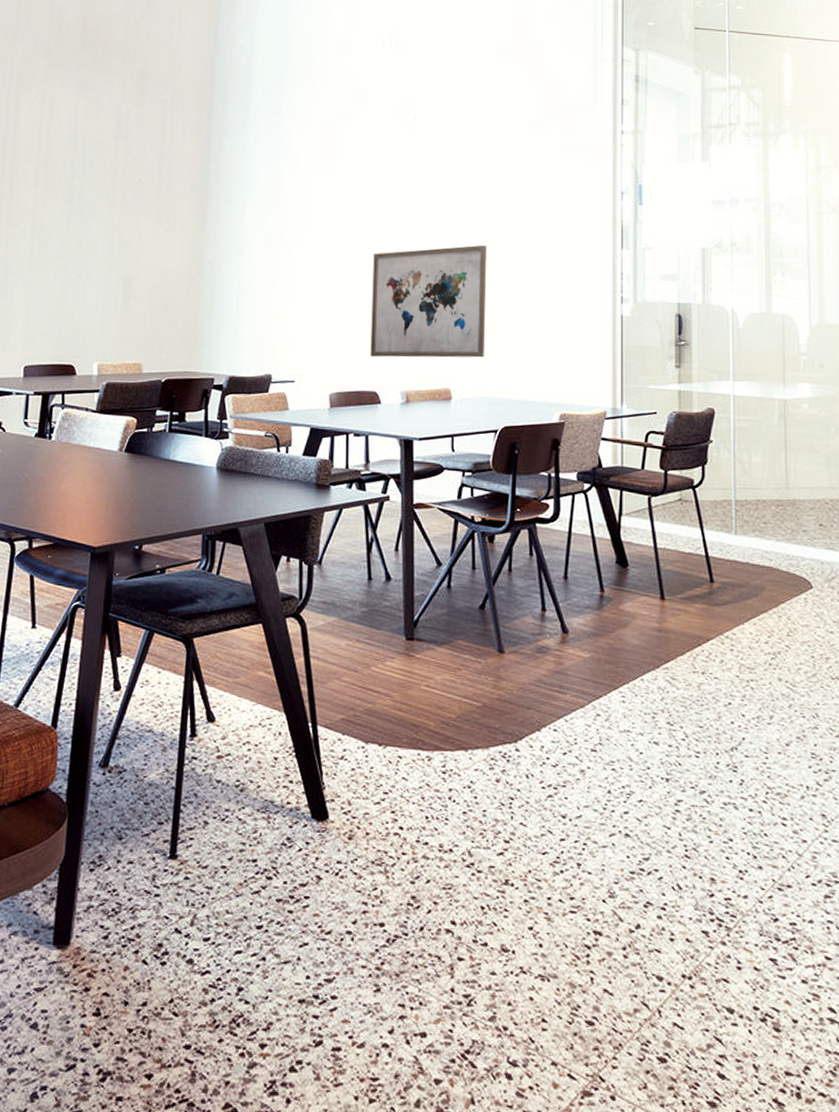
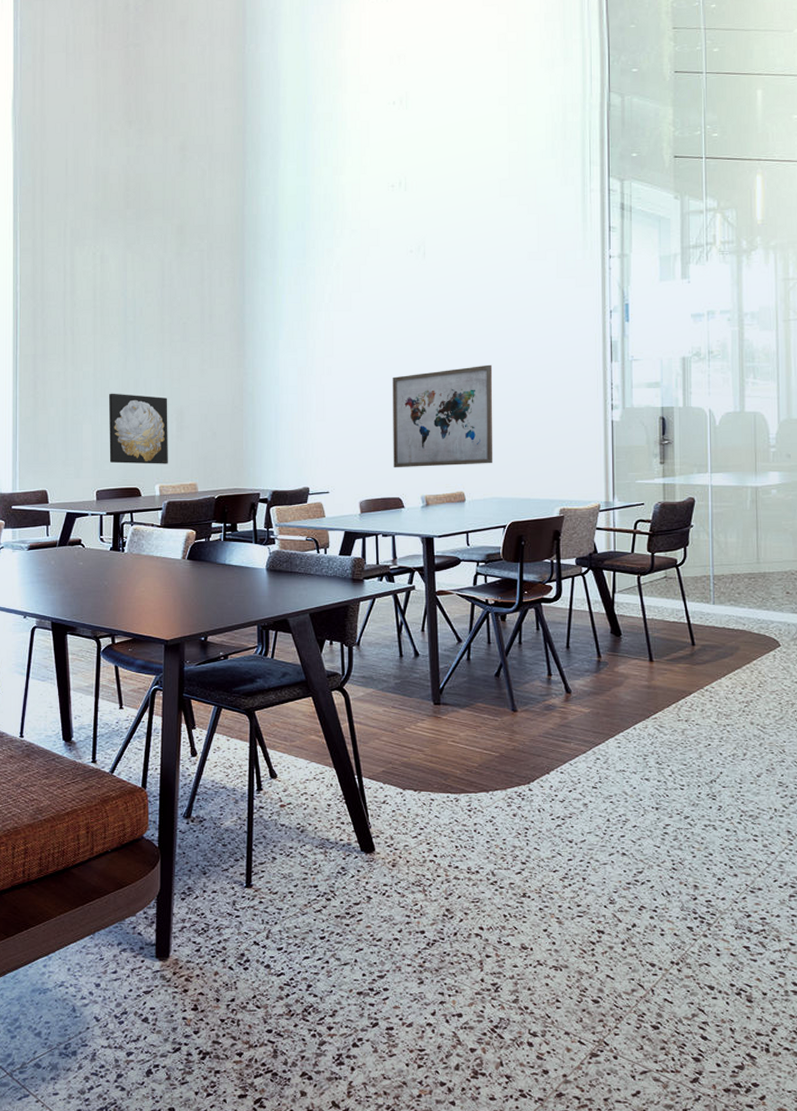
wall art: none [42,254,115,339] -> present [109,393,168,464]

